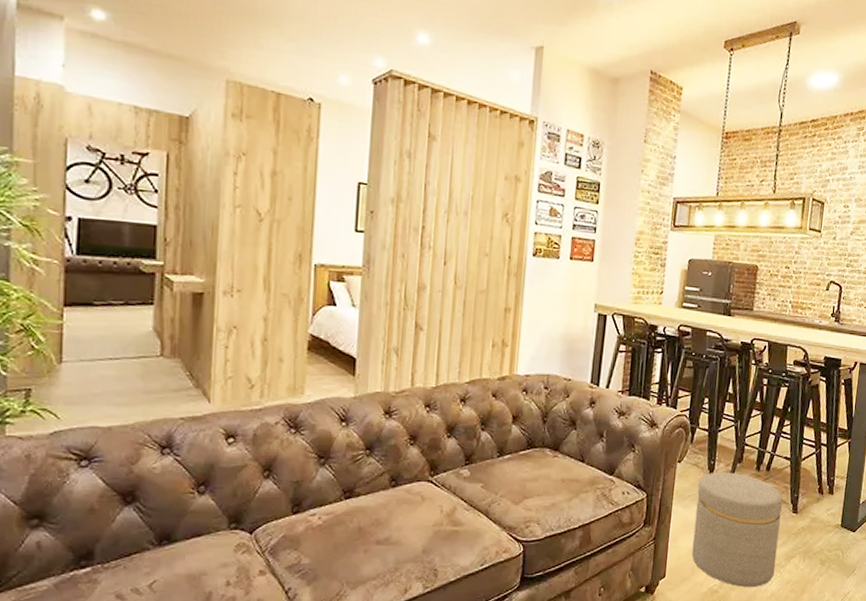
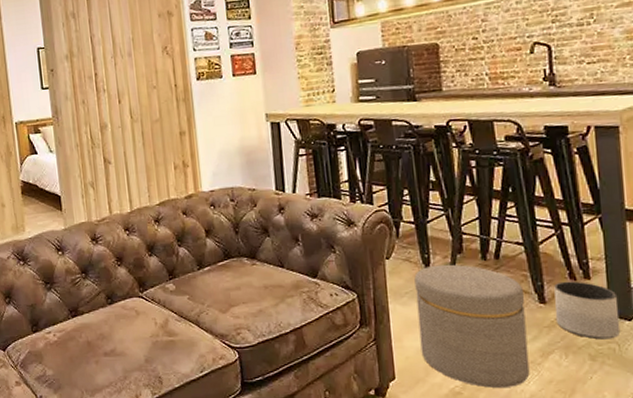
planter: none [801,495,850,547] -> present [554,281,621,340]

